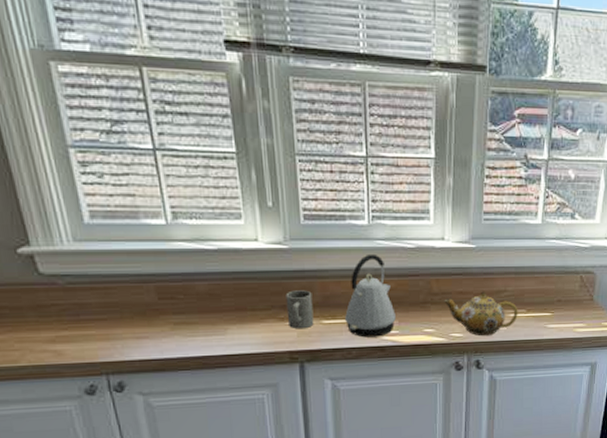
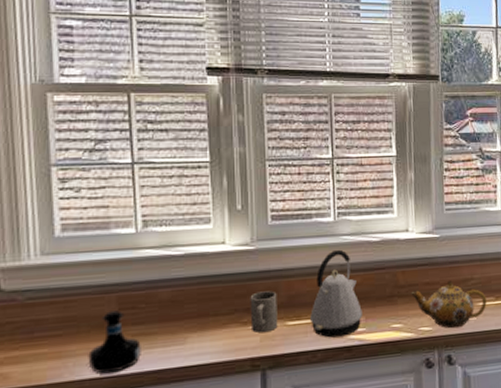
tequila bottle: none [134,300,185,357] -> present [88,310,141,374]

